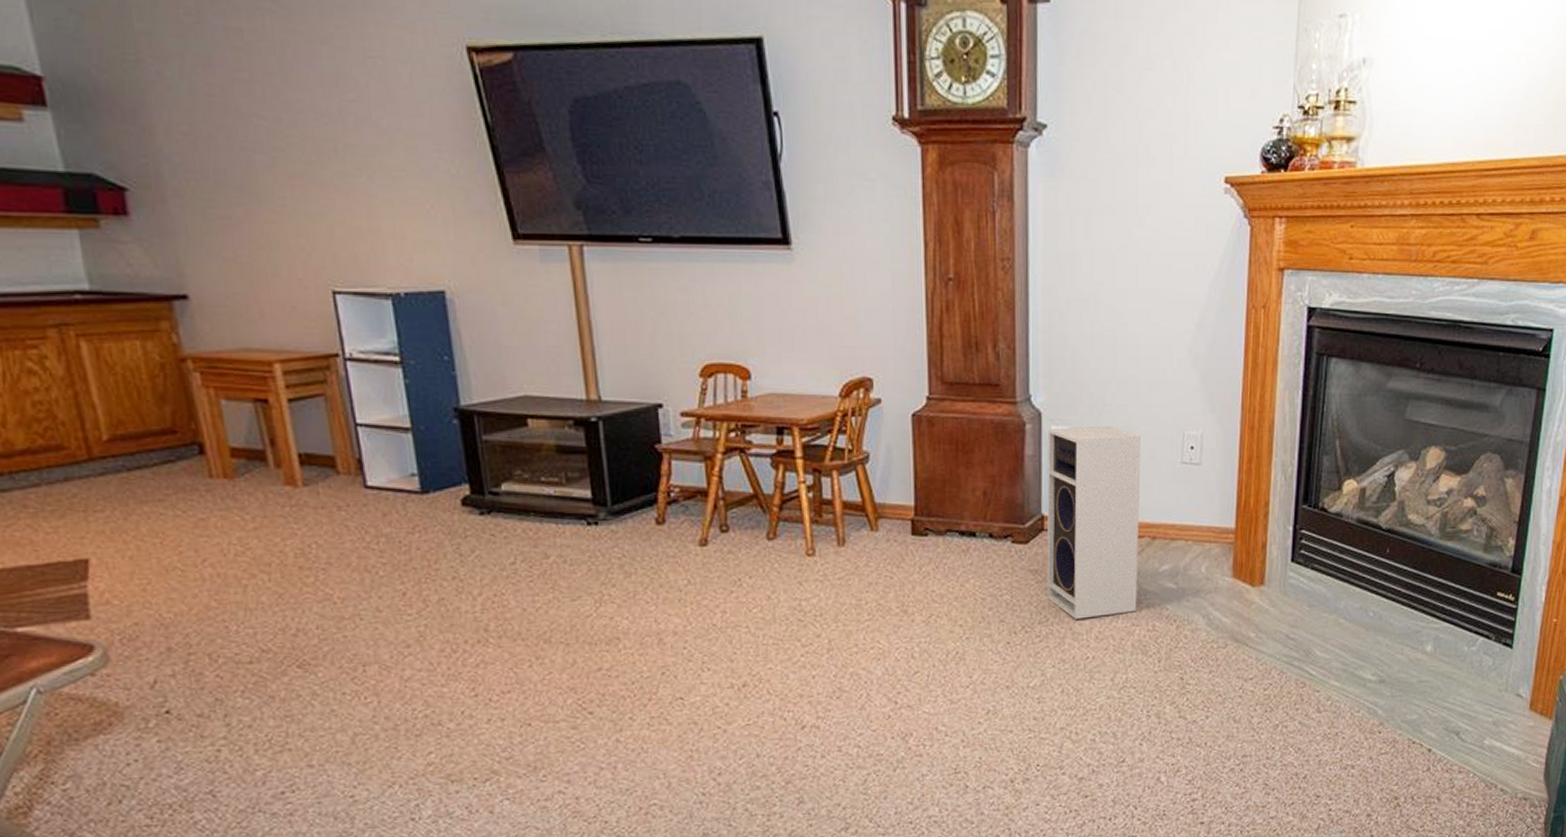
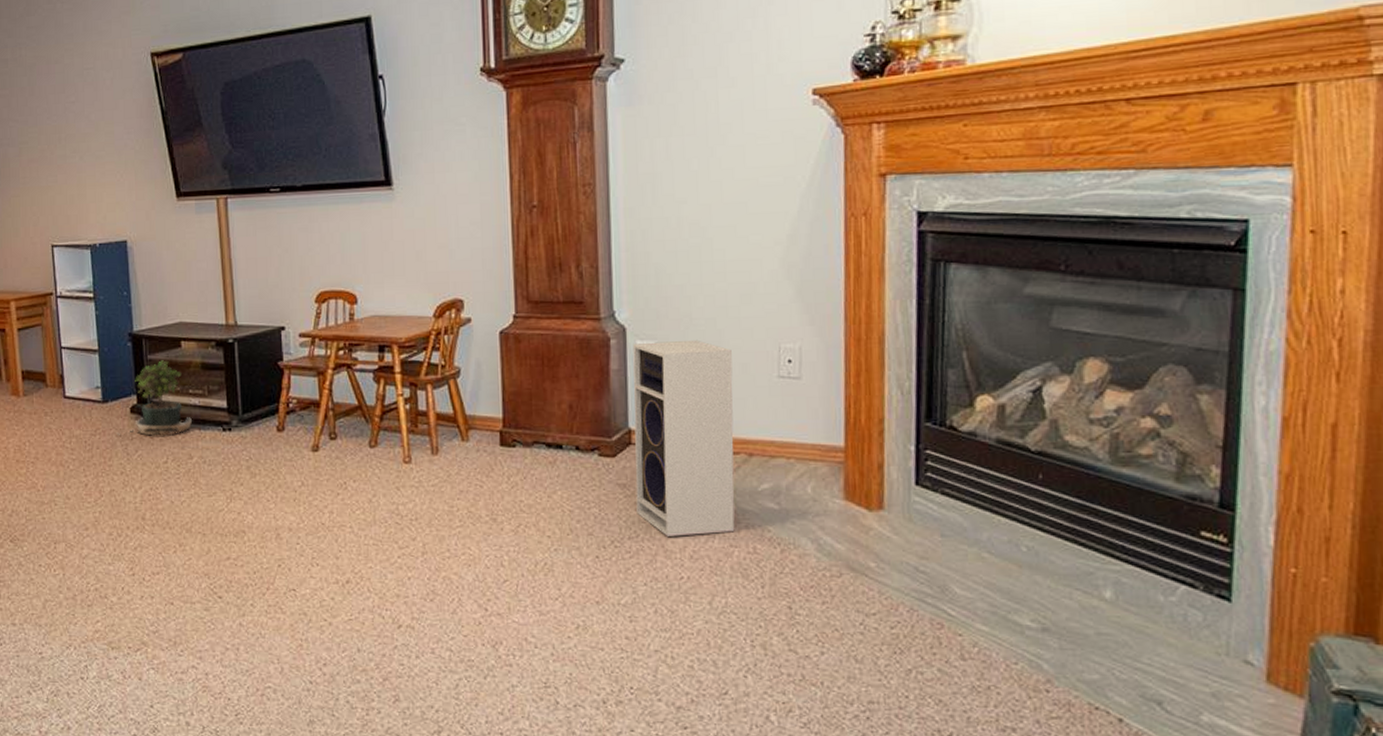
potted plant: none [443,442,548,533] -> present [116,360,193,436]

